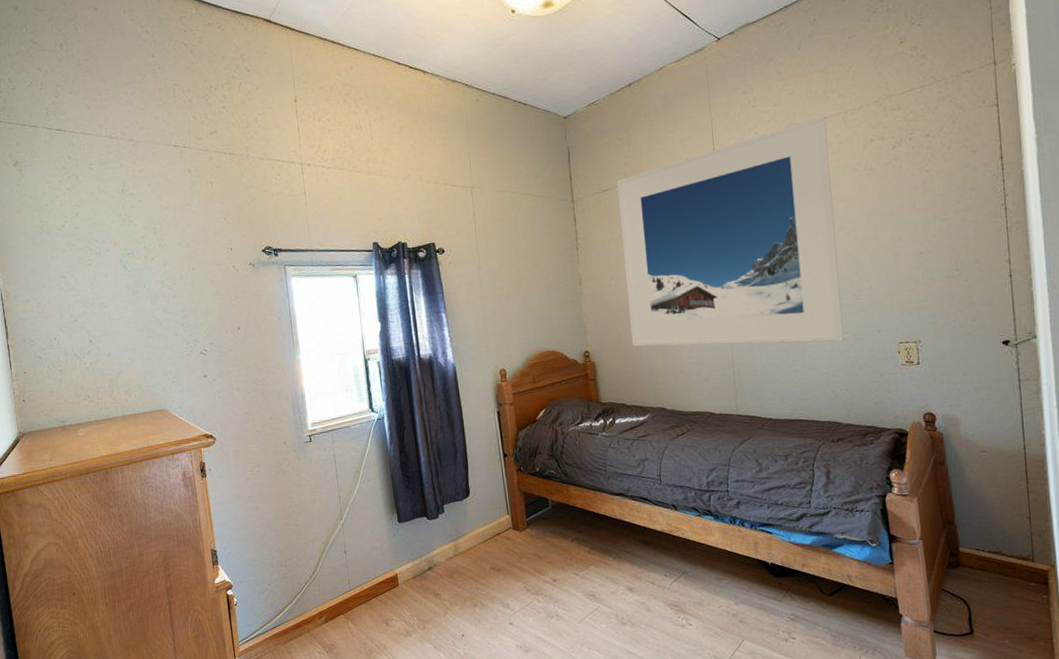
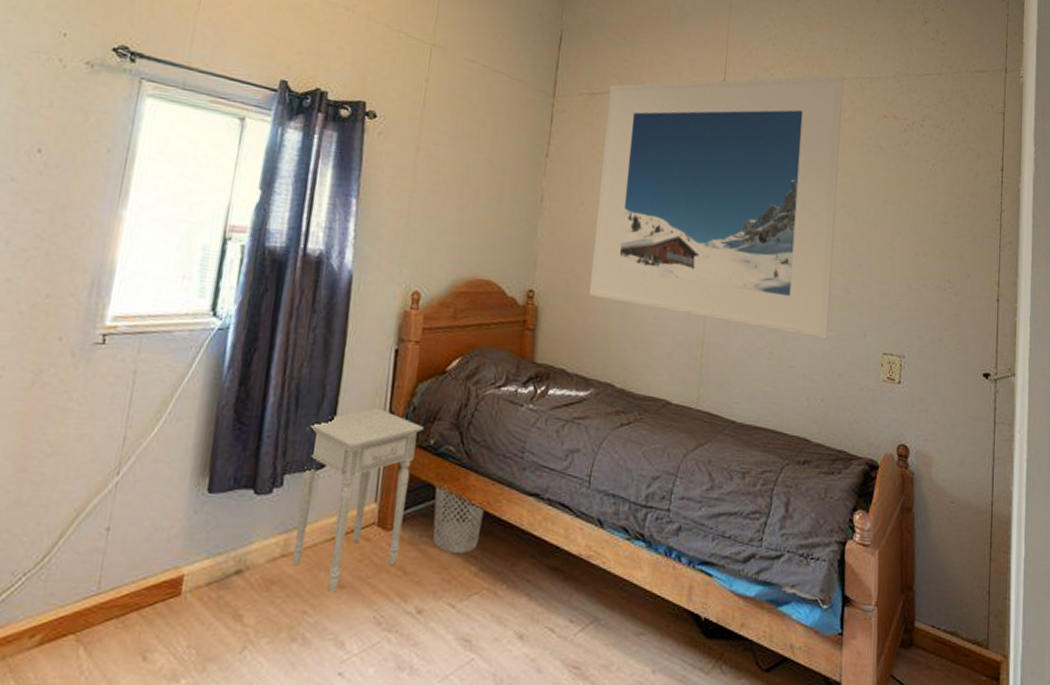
nightstand: none [450,453,532,574] -> present [292,408,424,592]
wastebasket: none [546,496,586,541] -> present [433,483,484,553]

